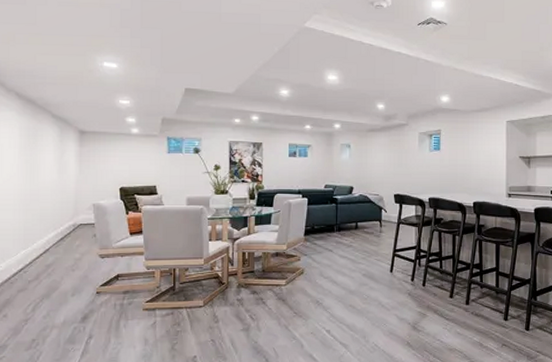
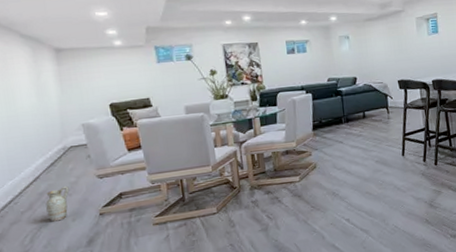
ceramic jug: none [51,261,73,294] -> present [45,185,70,222]

